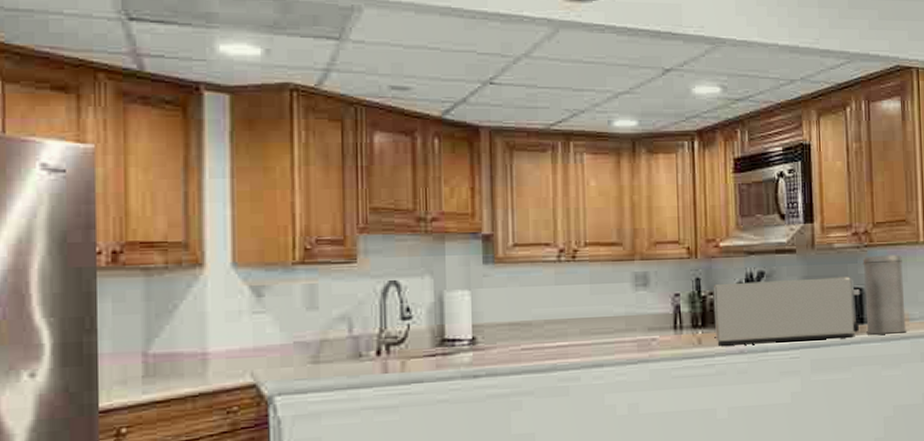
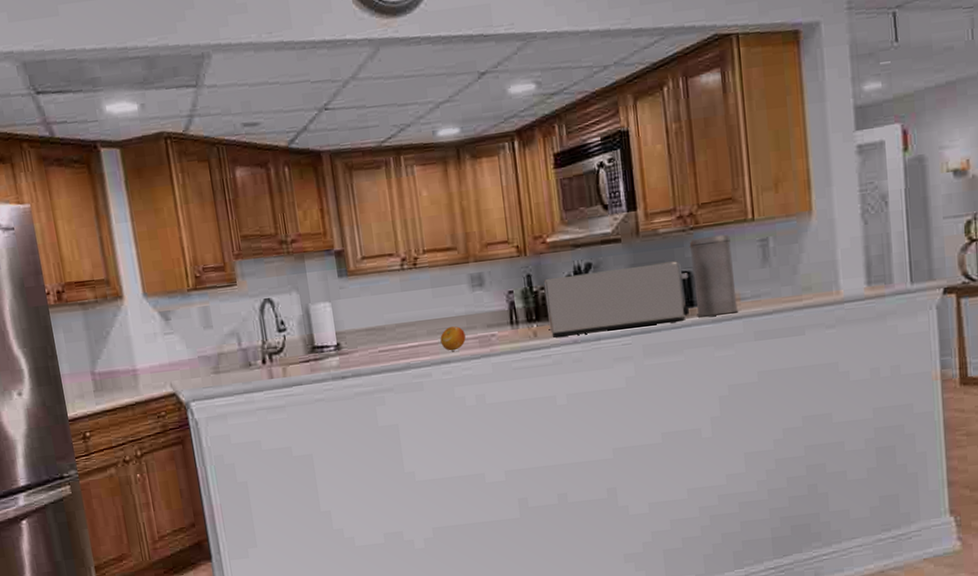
fruit: none [594,327,623,354] -> present [440,326,466,351]

